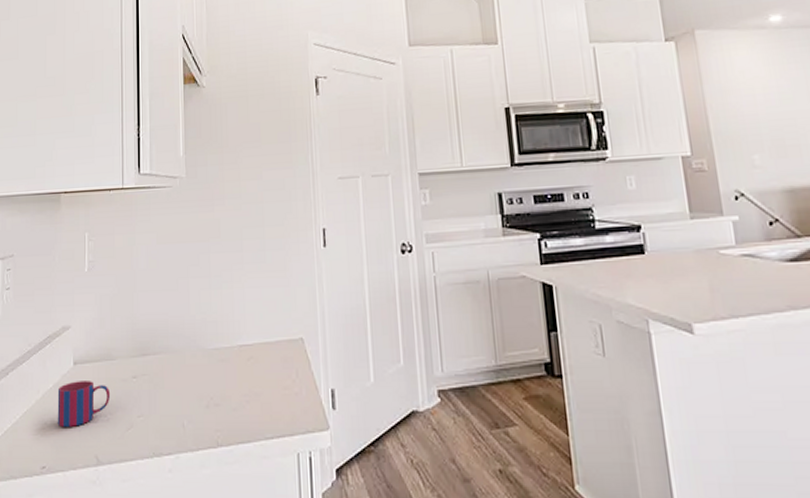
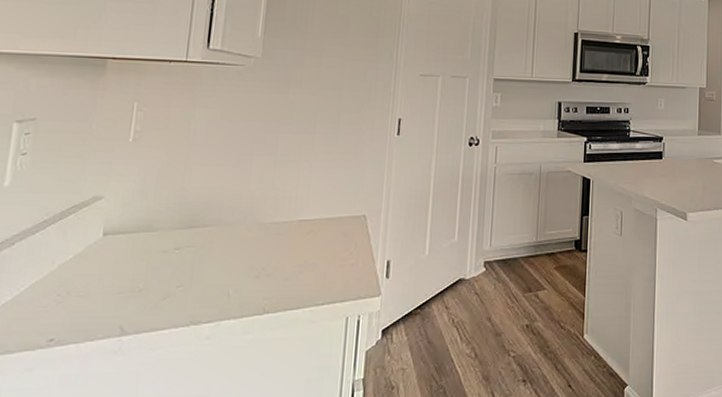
mug: present [57,381,111,427] -> none [74,252,147,298]

